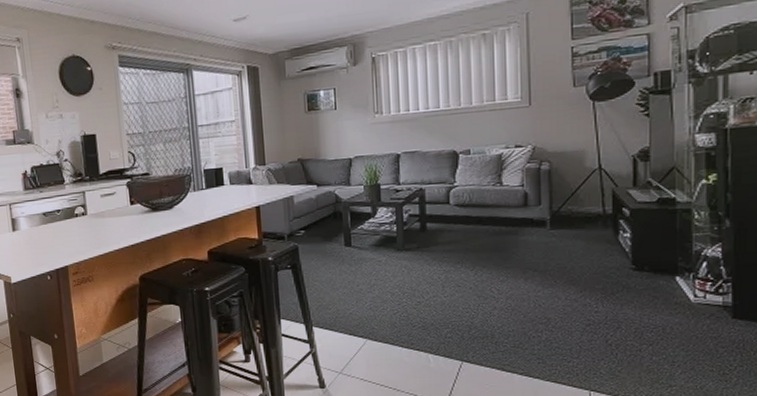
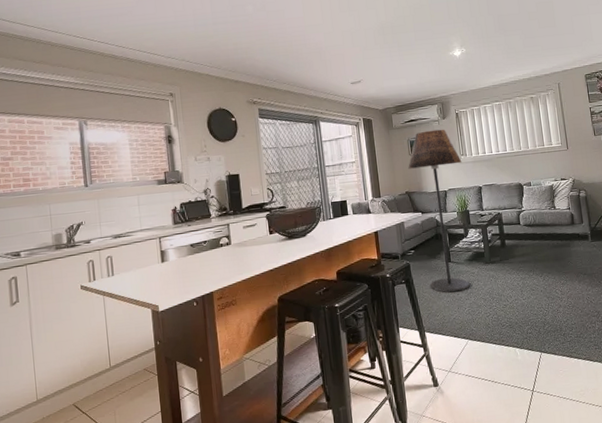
floor lamp: none [303,79,376,283] -> present [408,129,470,293]

